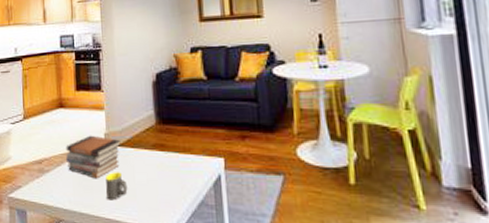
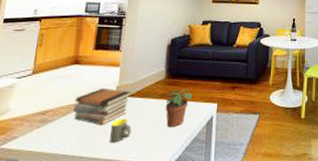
potted plant: none [157,137,190,186] -> present [163,89,192,127]

